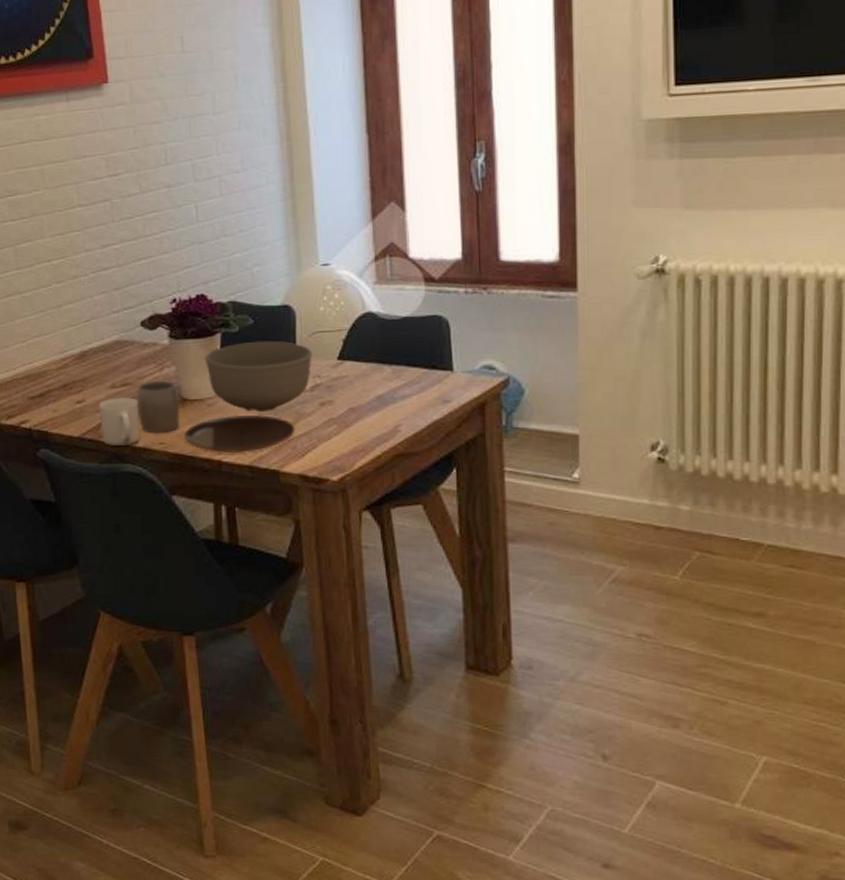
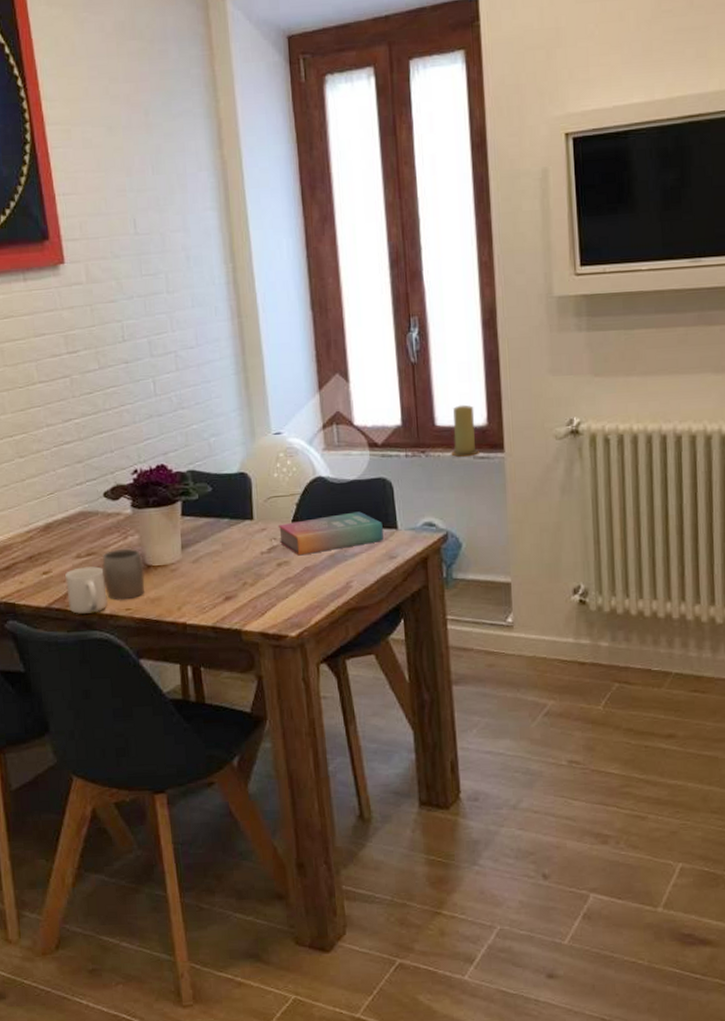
plate: present [183,414,296,453] -> none [149,577,255,616]
bowl: present [205,340,312,412] -> none [167,506,268,575]
book: none [322,351,437,396] -> present [278,511,384,556]
candle: none [516,238,549,295] -> present [451,404,479,457]

